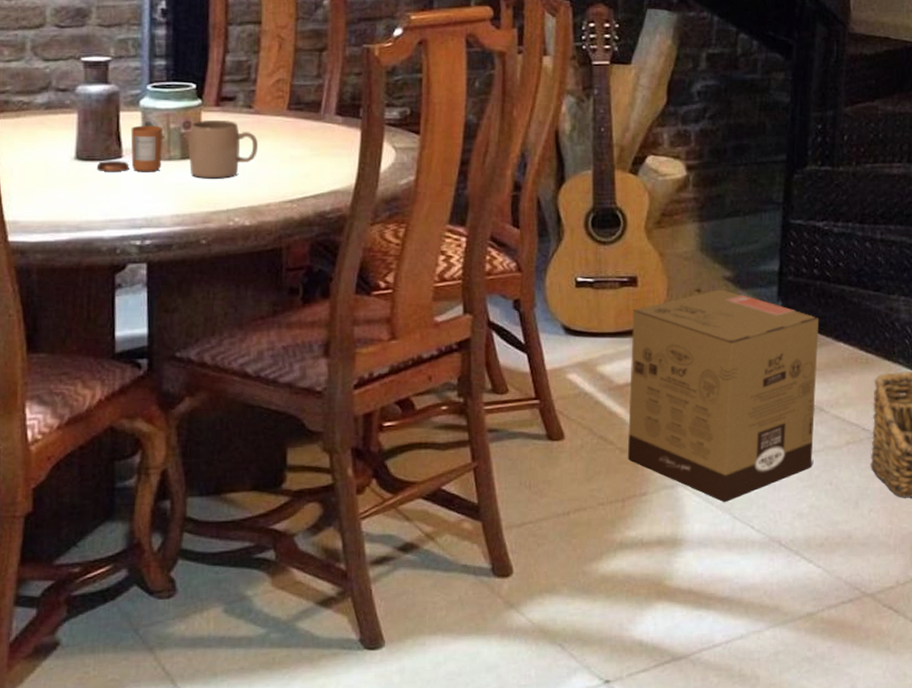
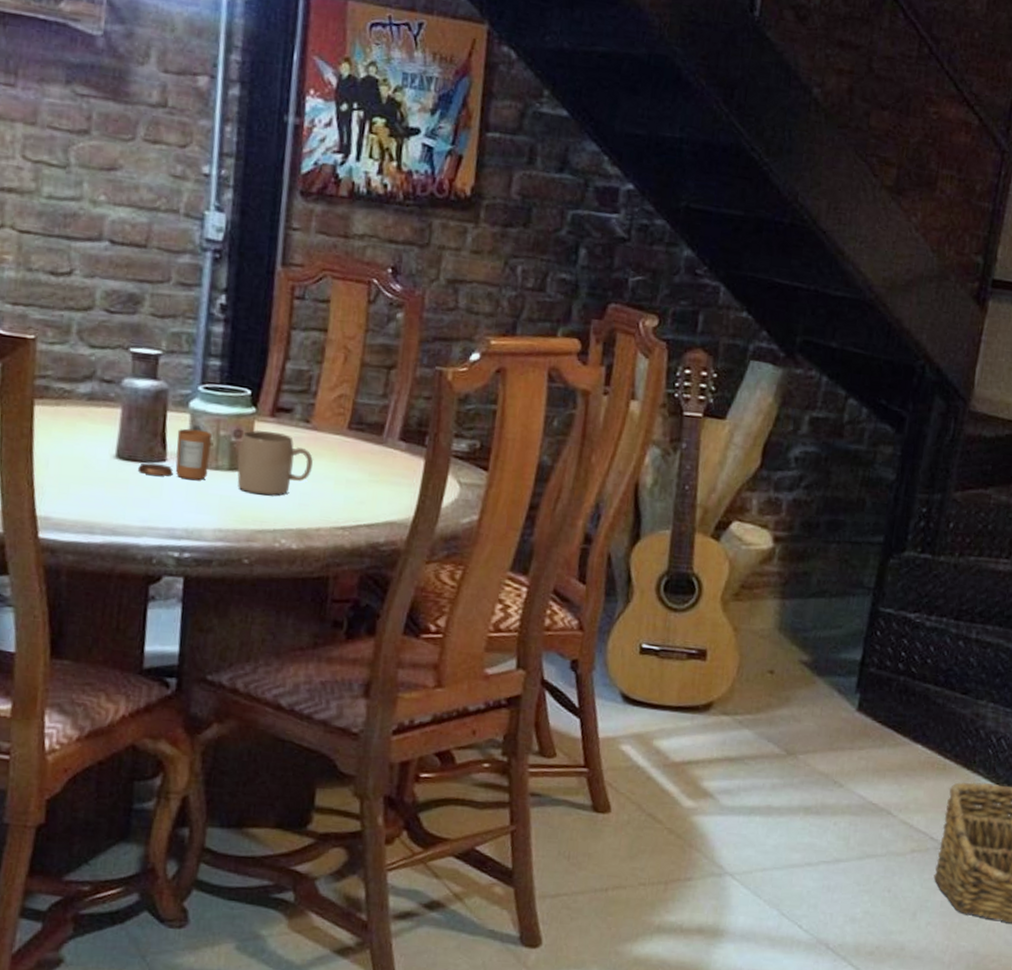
cardboard box: present [627,289,820,502] -> none [675,673,899,897]

